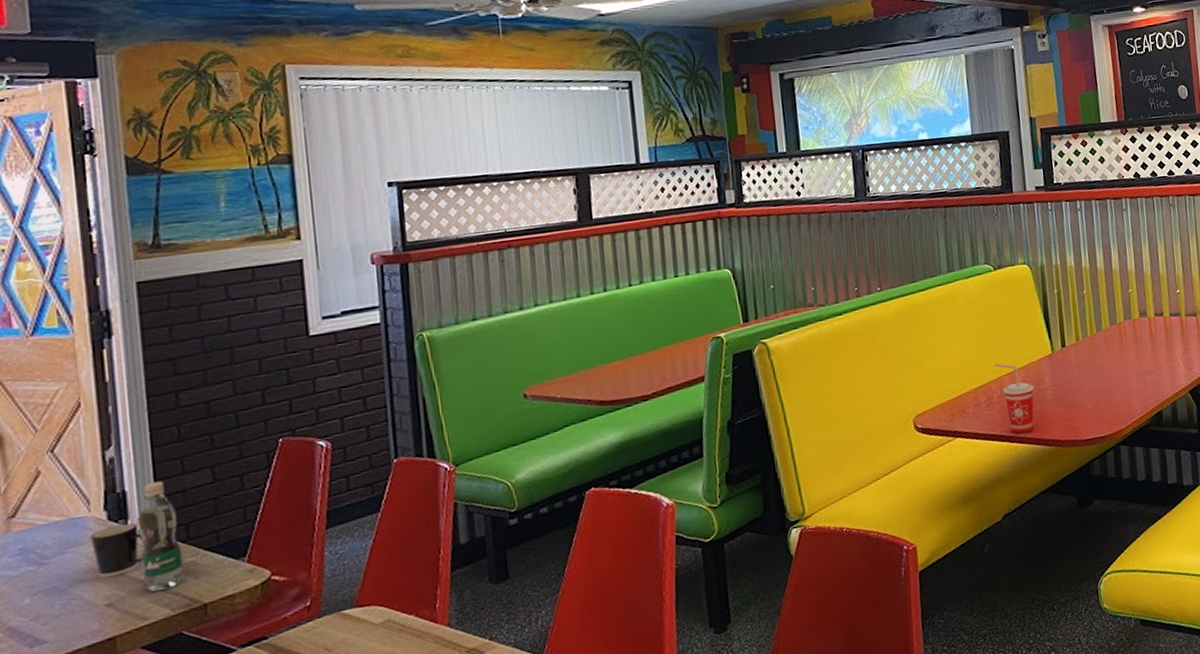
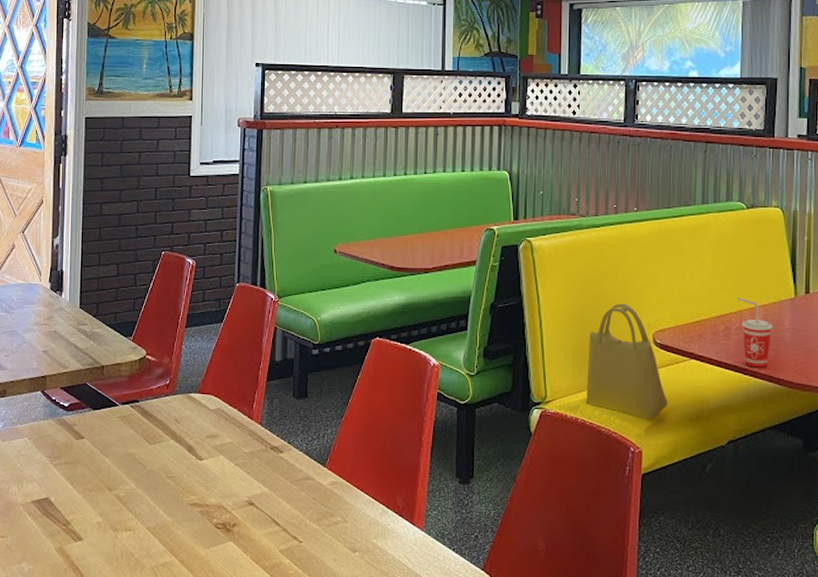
mug: present [91,523,143,578] -> none [39,295,70,332]
bottle: present [137,481,184,593] -> none [67,268,93,350]
handbag: none [844,392,938,512] -> present [586,303,668,420]

